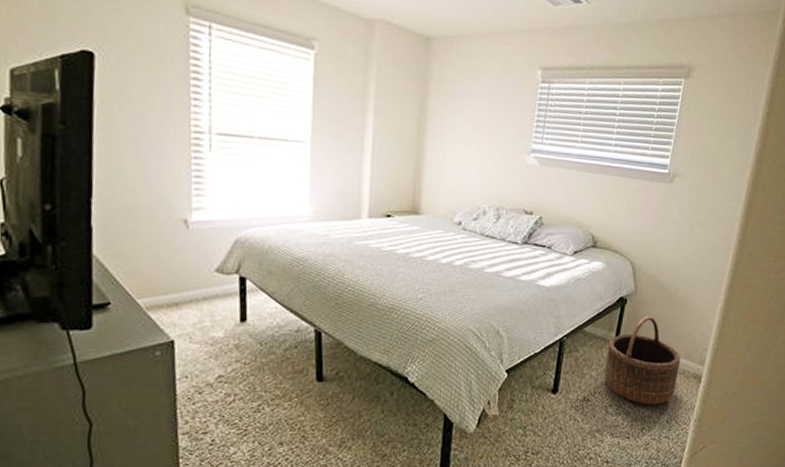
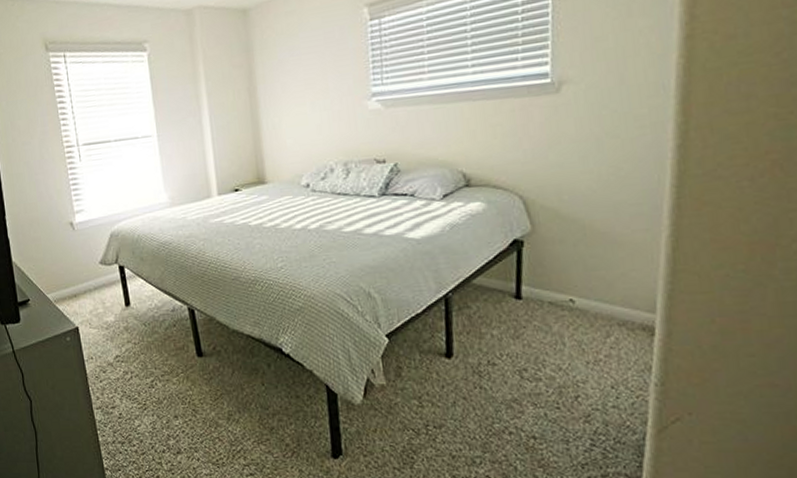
basket: present [604,316,681,405] -> none [508,257,618,367]

